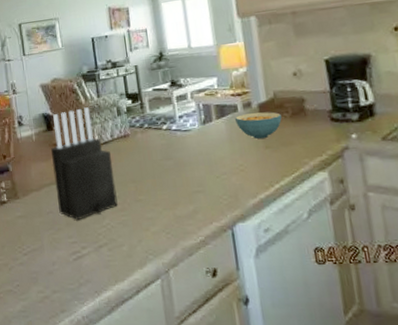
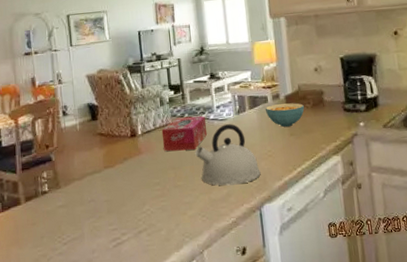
knife block: present [50,107,118,221] -> none [94,98,158,208]
tissue box: none [119,126,170,164] -> present [161,116,208,151]
kettle: none [156,135,232,202] -> present [195,124,261,186]

